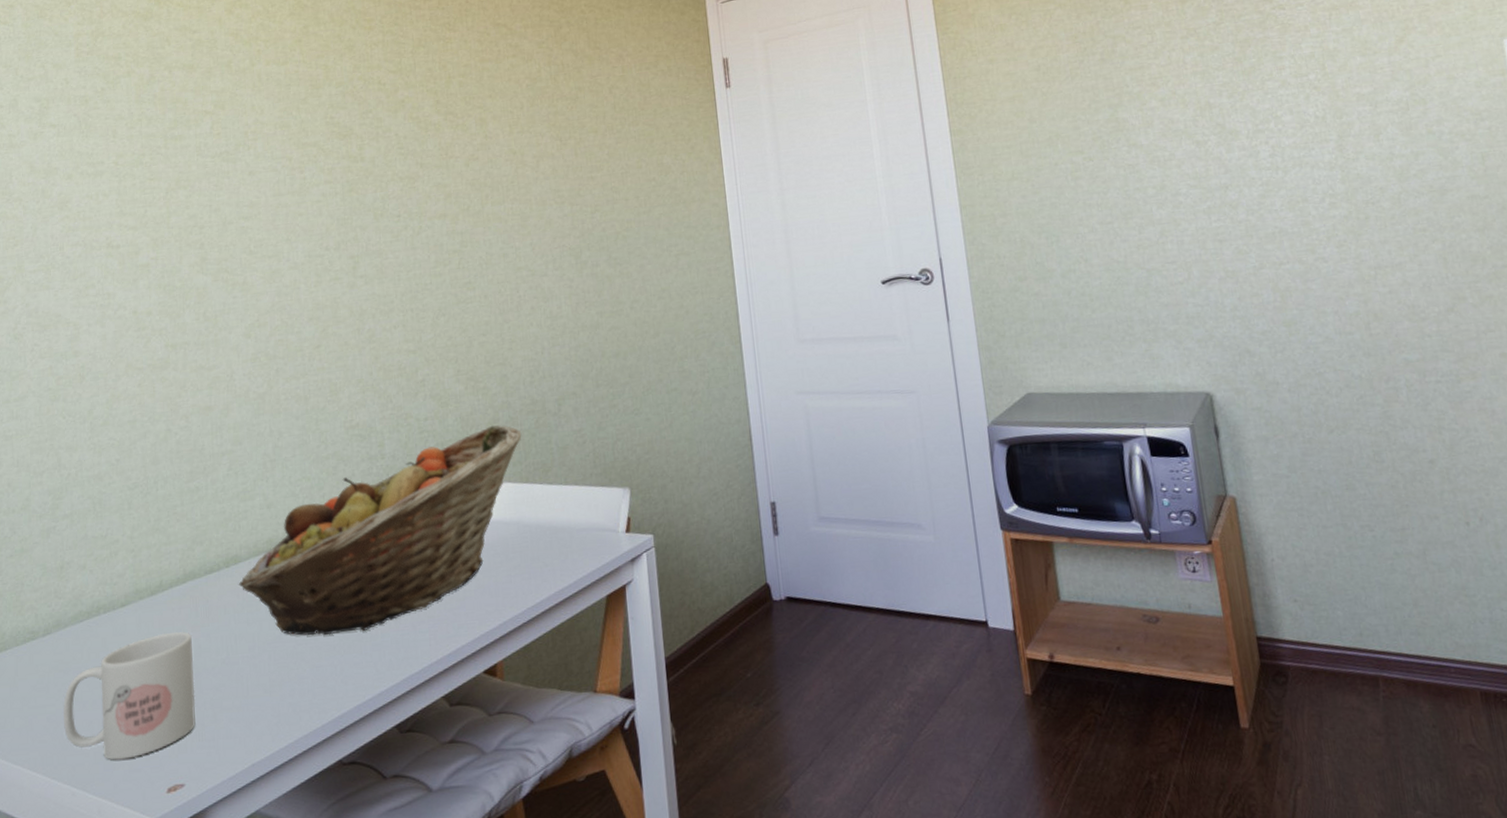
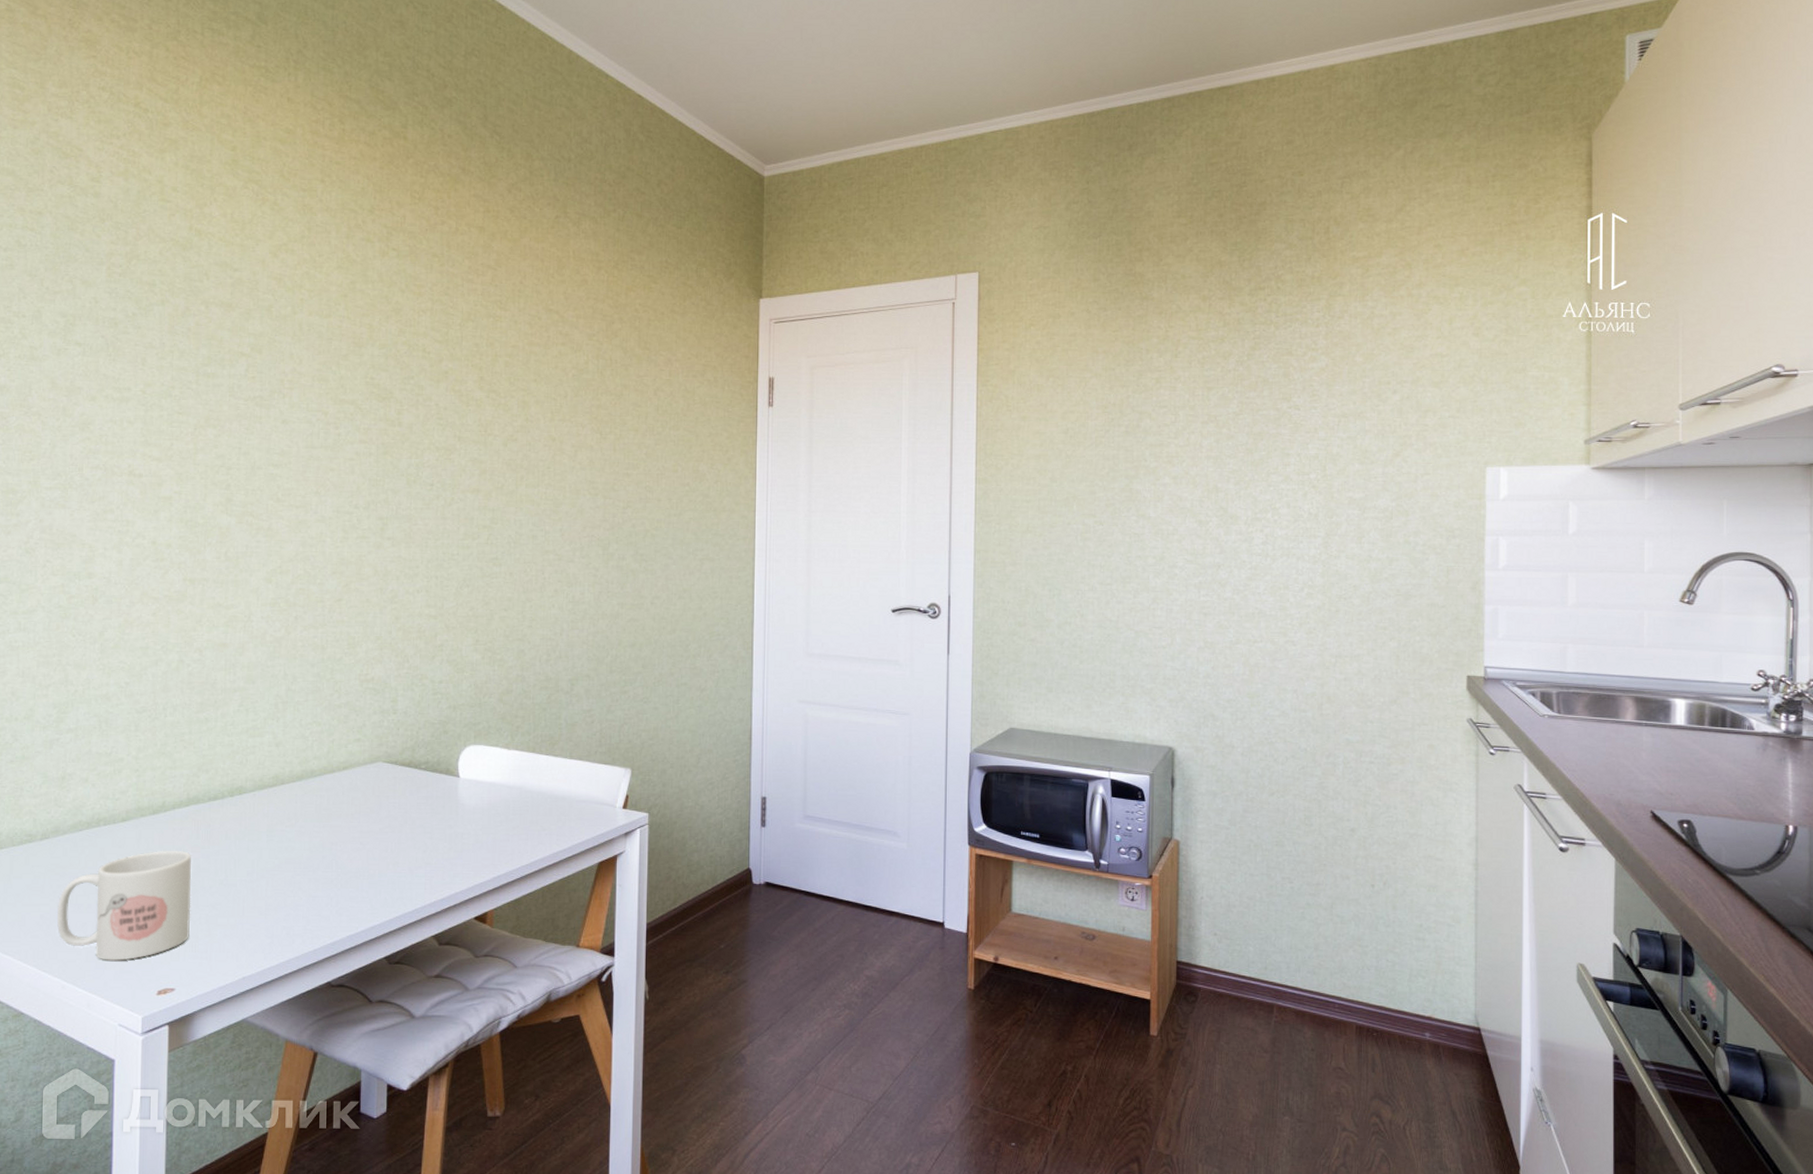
fruit basket: present [238,424,522,636] -> none [241,695,533,870]

